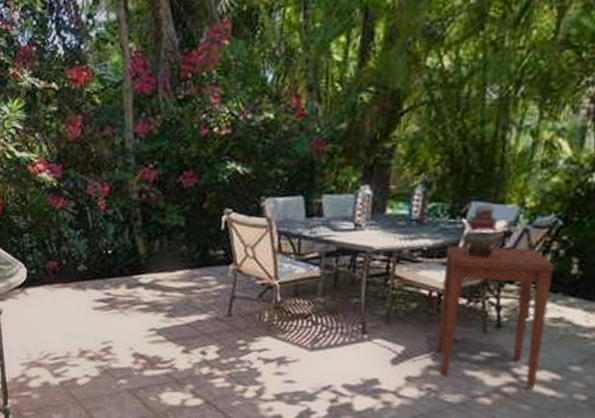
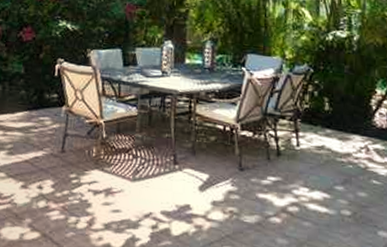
side table: present [436,245,555,389] -> none [233,88,313,207]
lantern: present [457,204,506,259] -> none [240,56,276,99]

